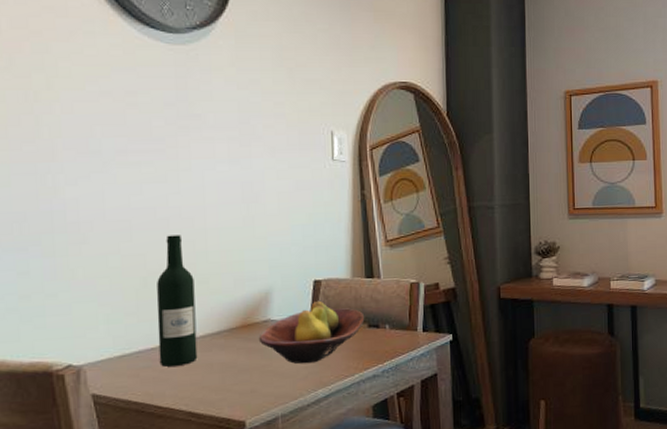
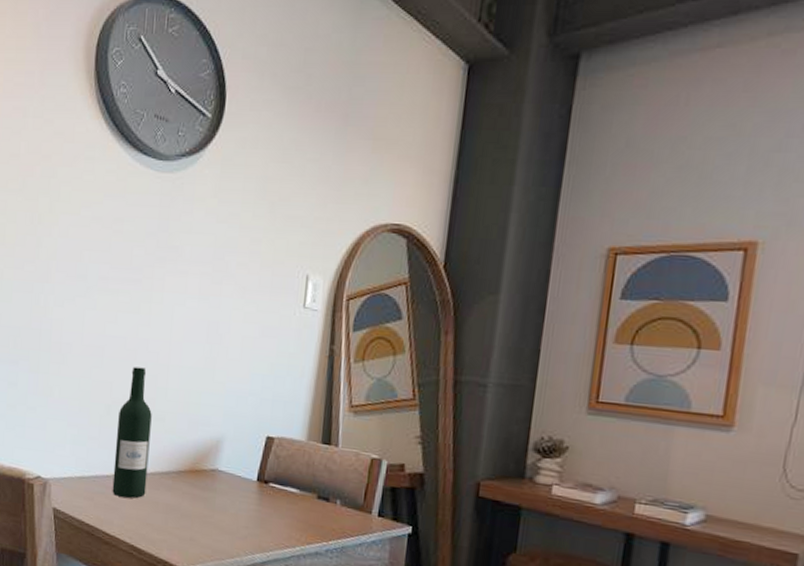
fruit bowl: present [258,300,365,364] -> none [204,458,315,524]

